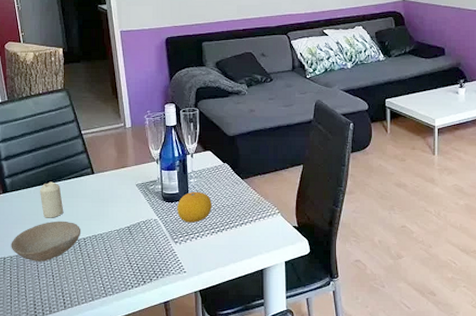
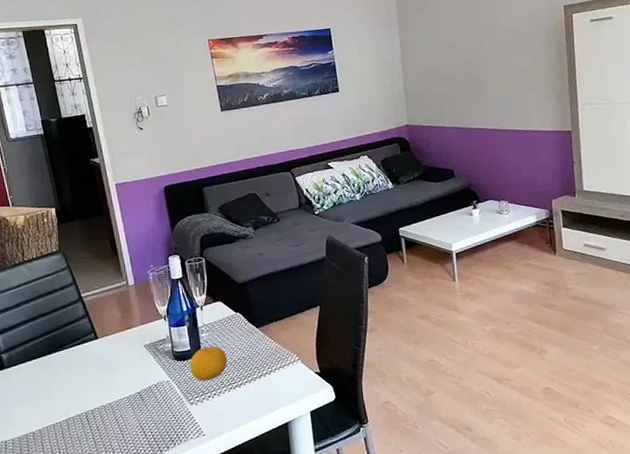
bowl: present [11,221,80,262] -> none [12,393,88,442]
candle: present [40,181,64,218] -> none [40,352,68,393]

